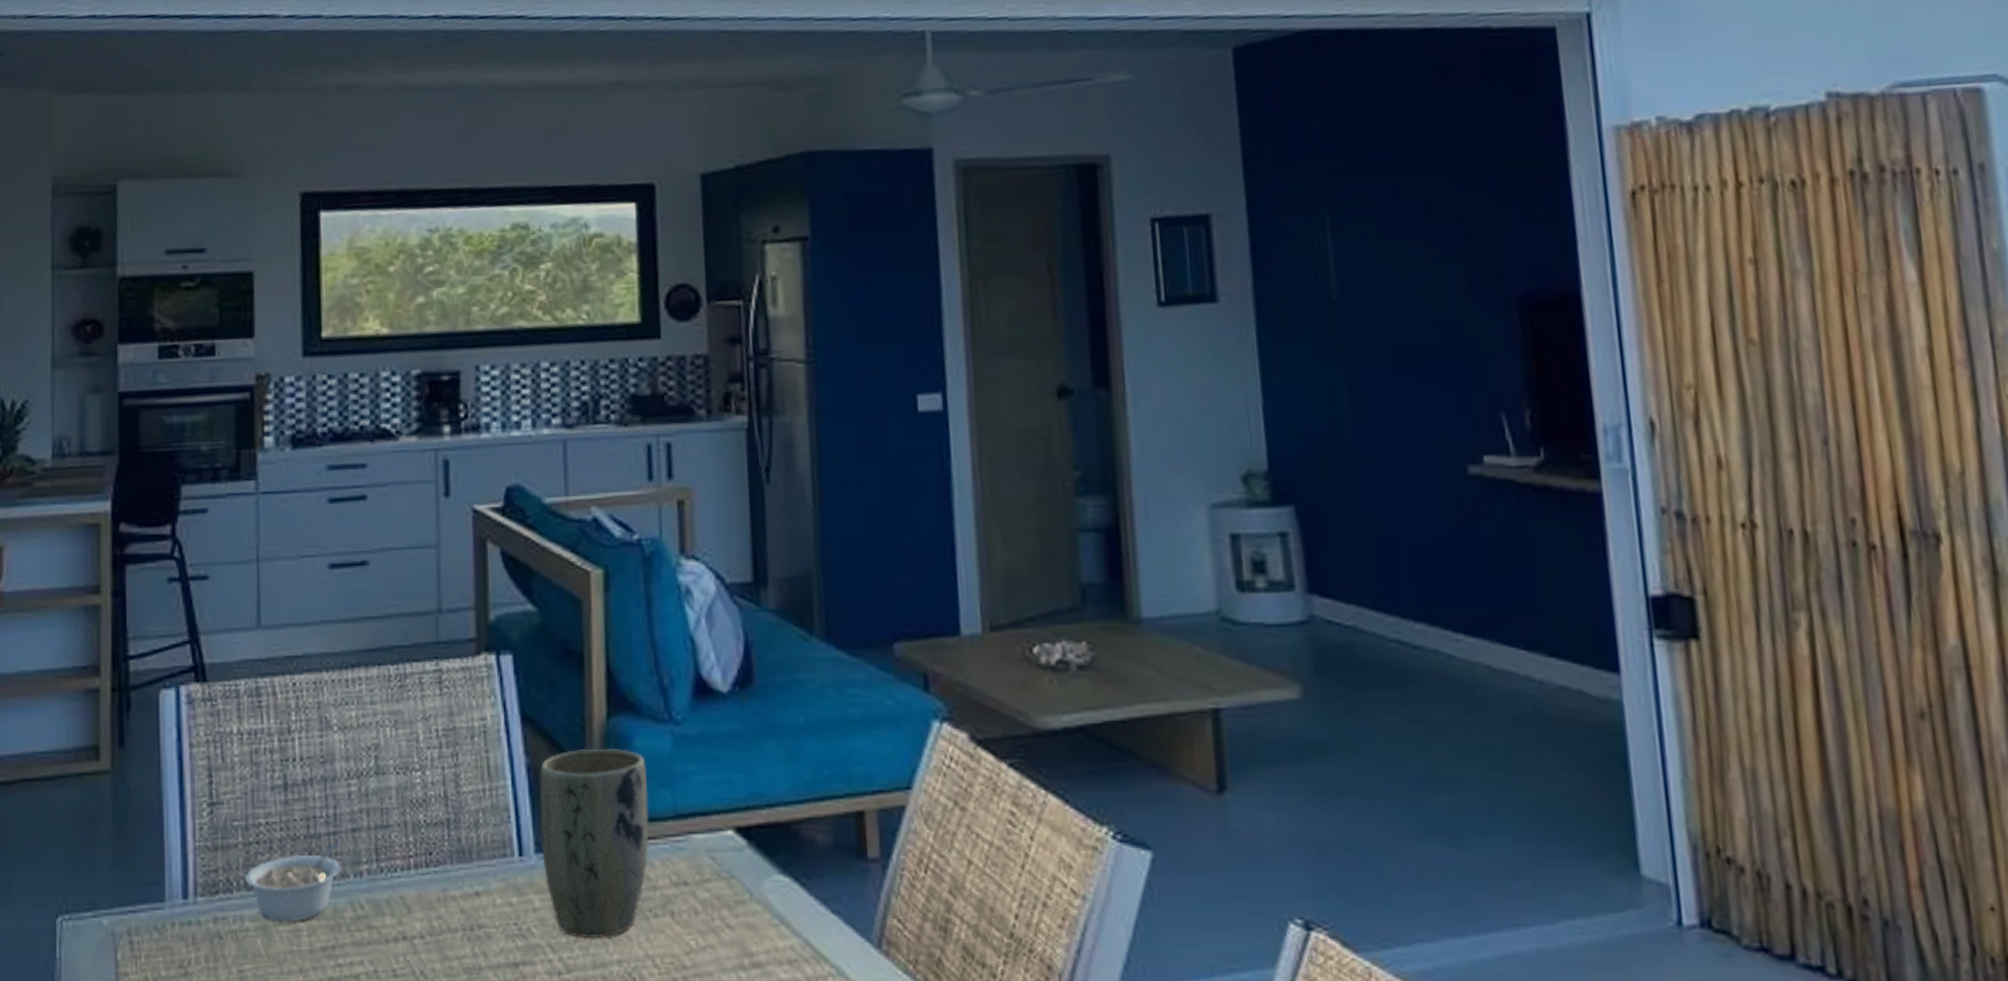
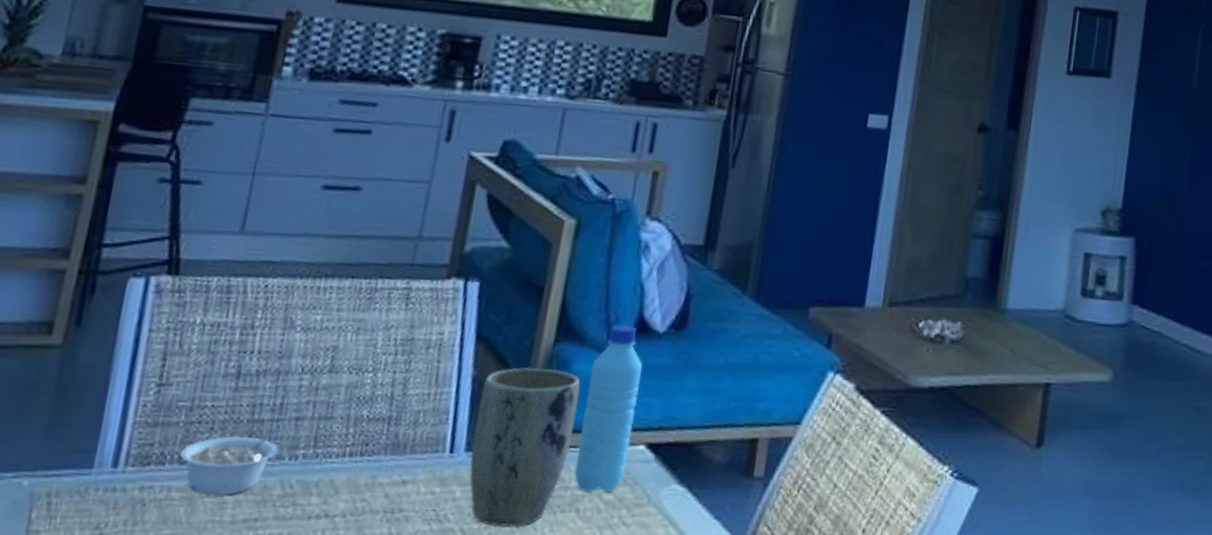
water bottle: none [655,687,717,892] -> present [574,324,643,493]

